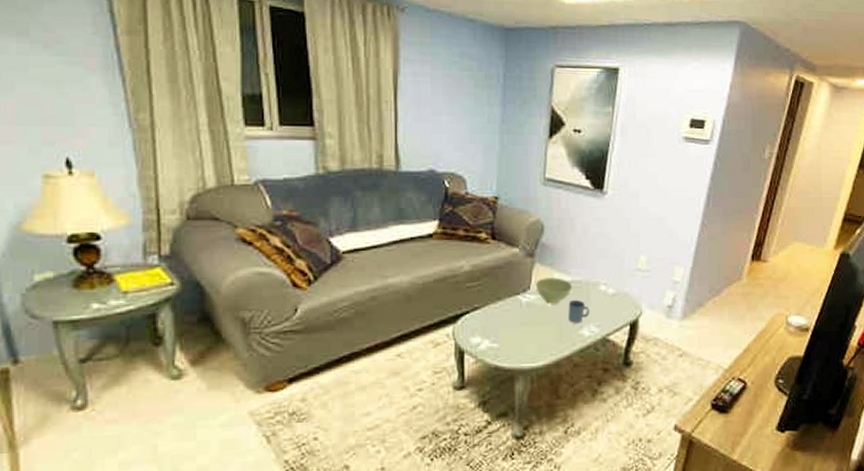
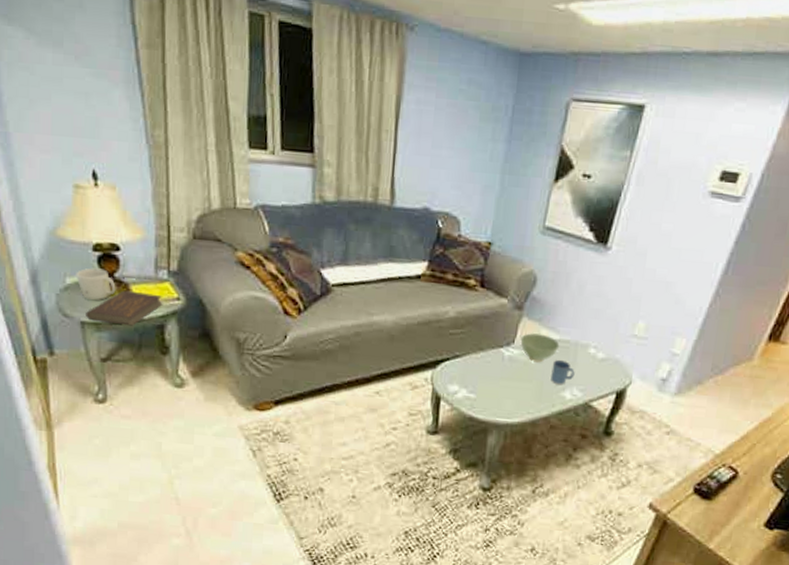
mug: none [46,261,97,297] -> present [76,267,116,301]
book: none [59,281,156,320] -> present [86,290,164,326]

